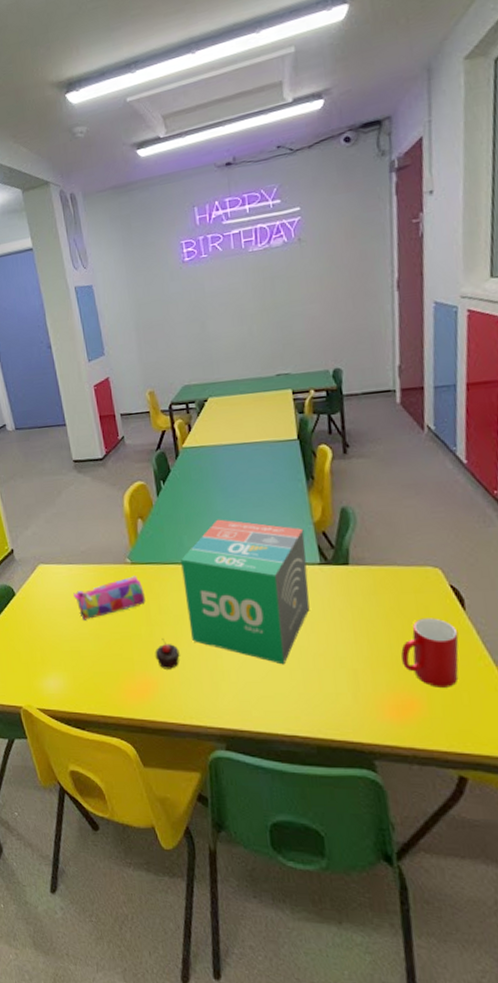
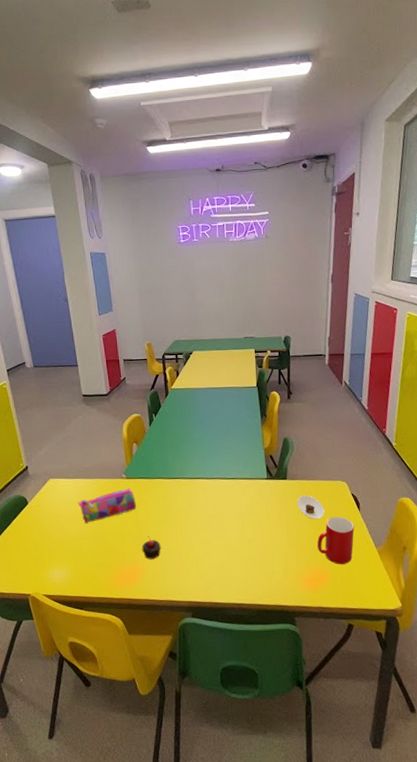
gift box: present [181,519,310,665] -> none [165,445,258,553]
saucer: none [366,587,410,621] -> present [297,495,325,519]

